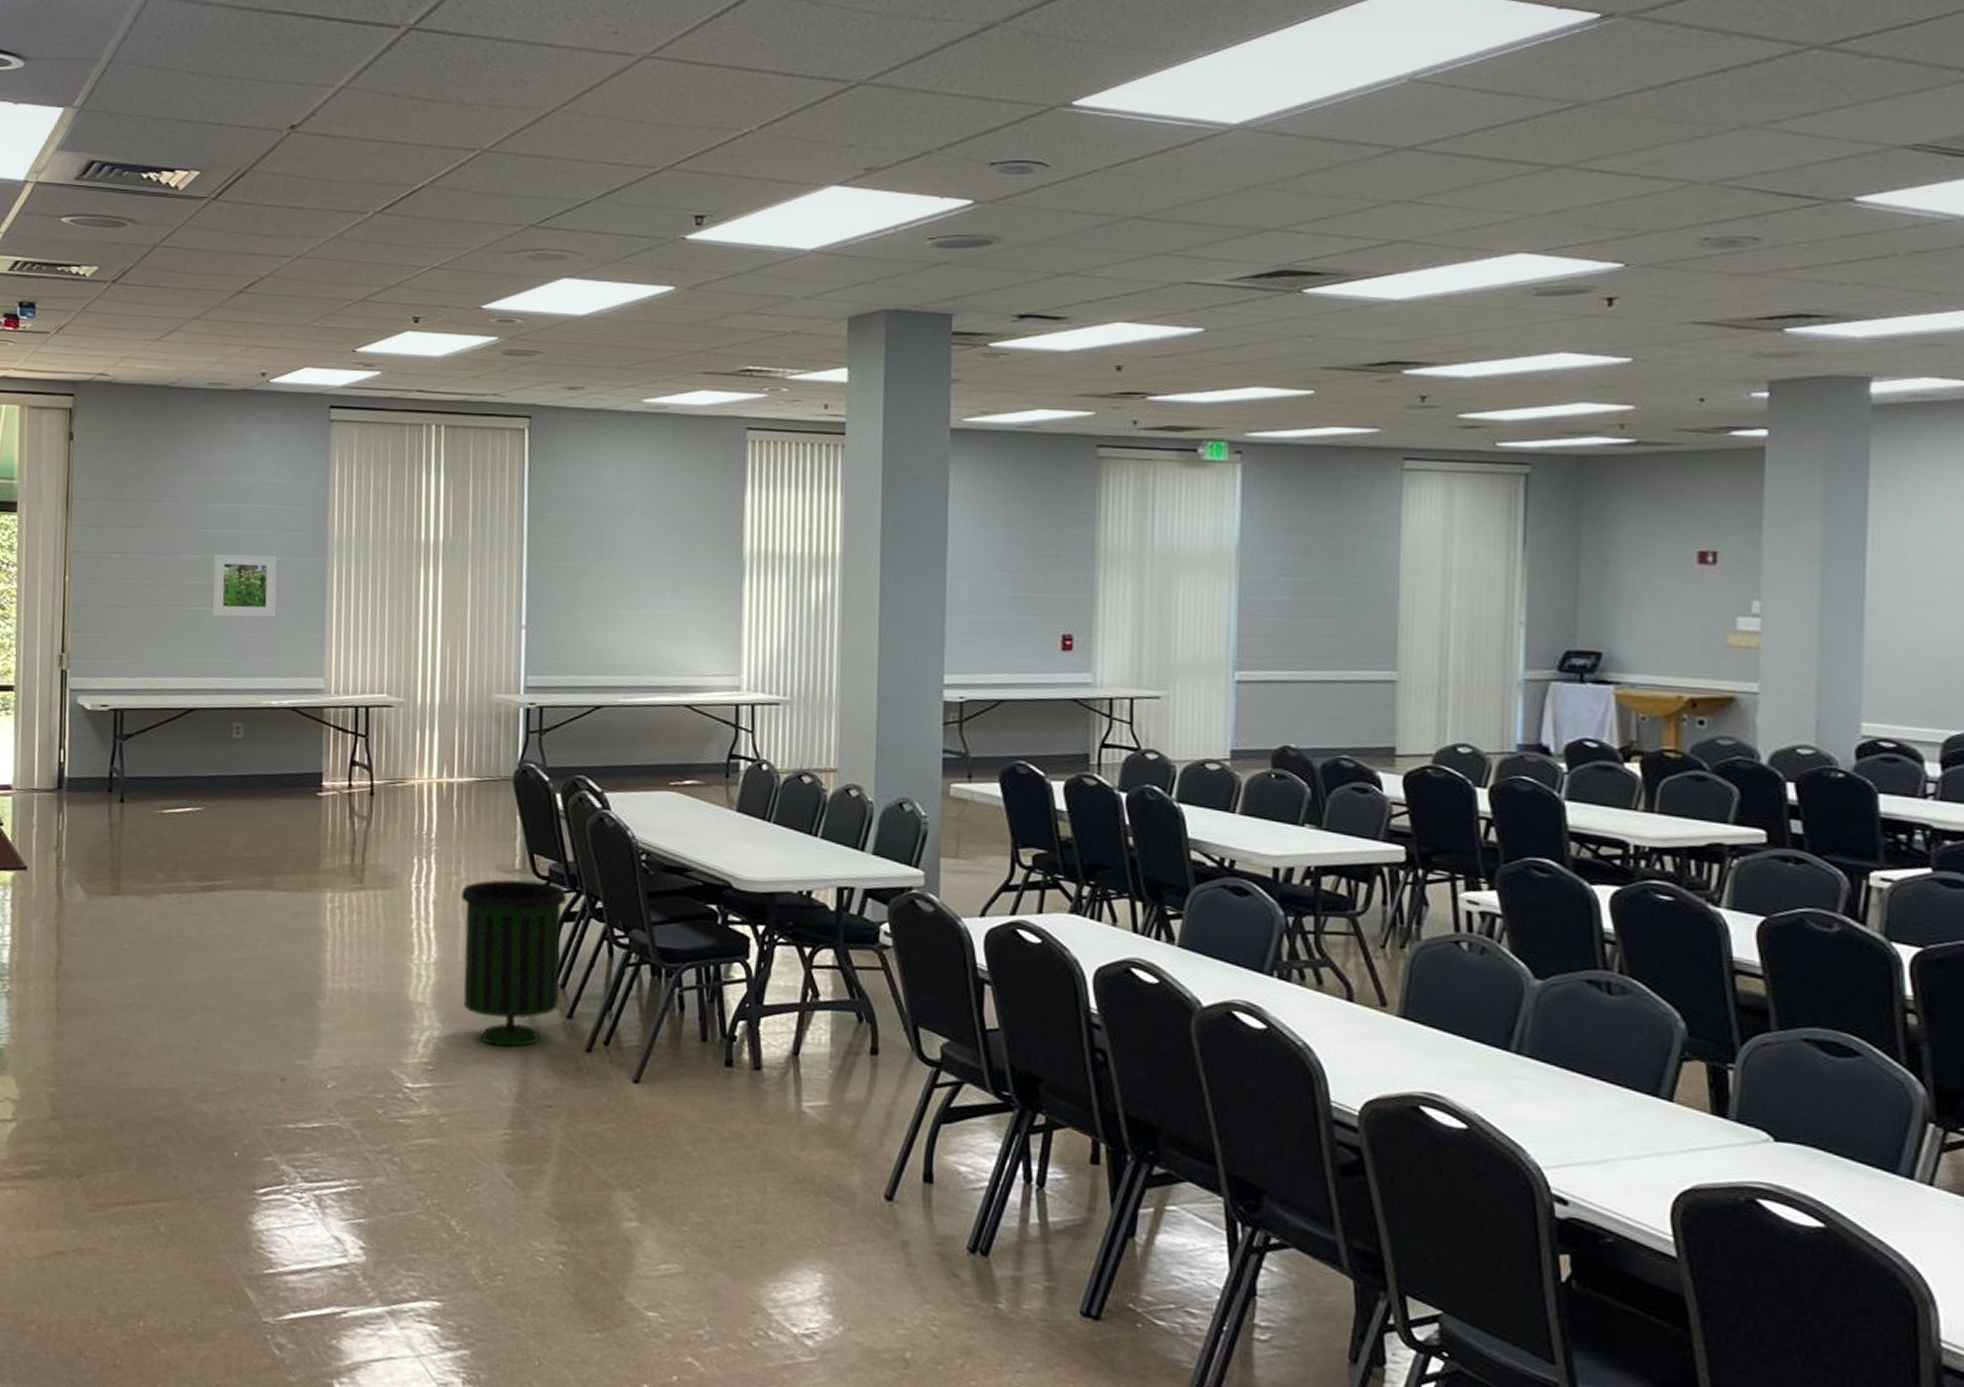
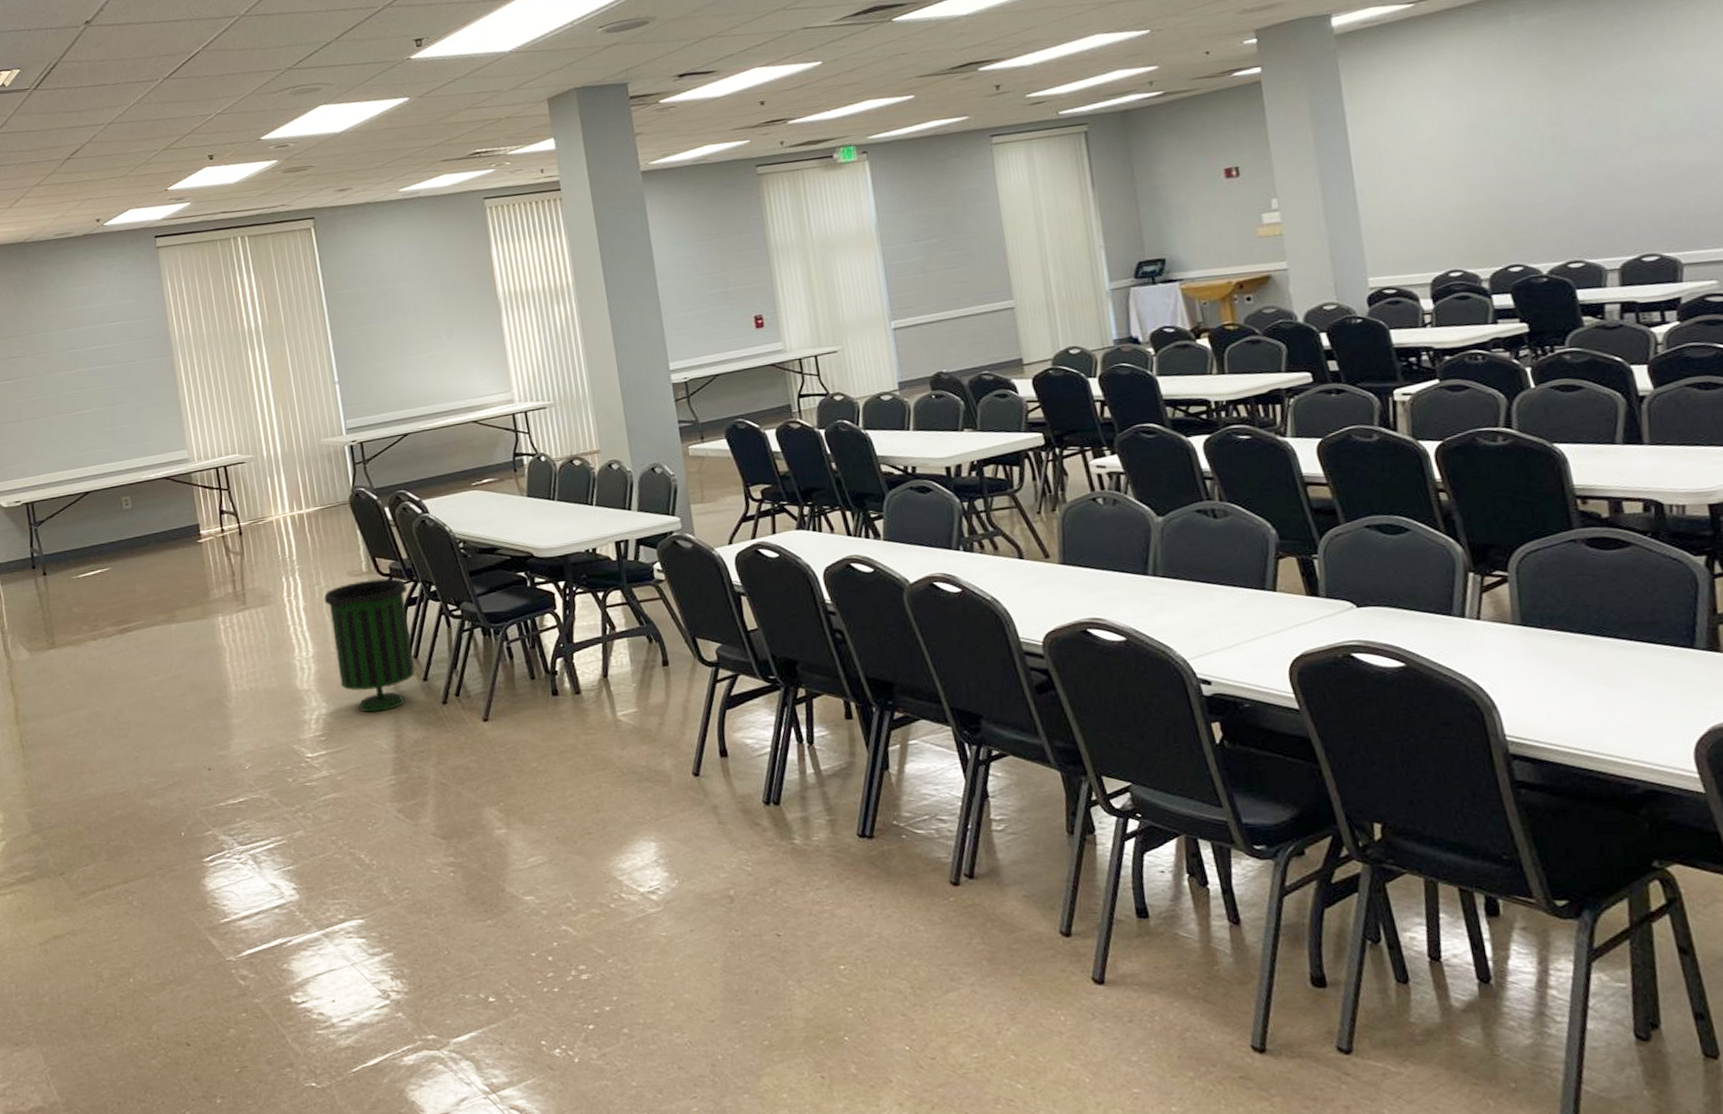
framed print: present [212,553,278,618] -> none [83,360,141,417]

